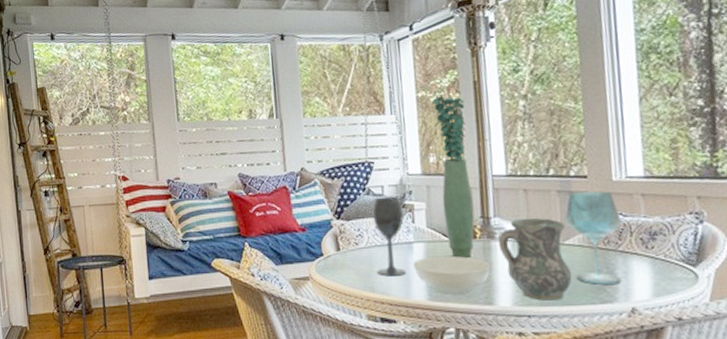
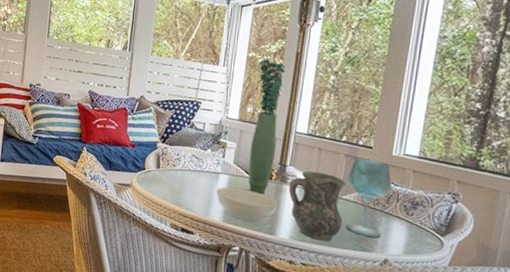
wine glass: present [372,197,407,277] -> none [186,132,218,198]

